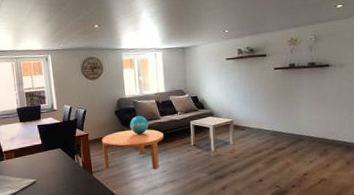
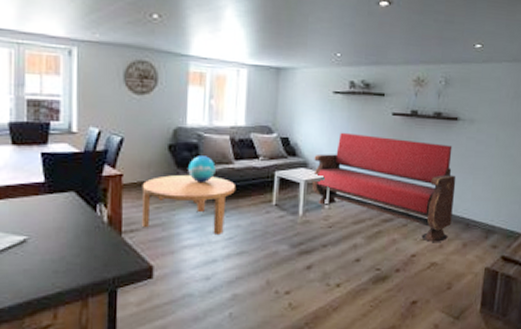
bench: none [218,86,335,163] -> present [312,132,456,242]

